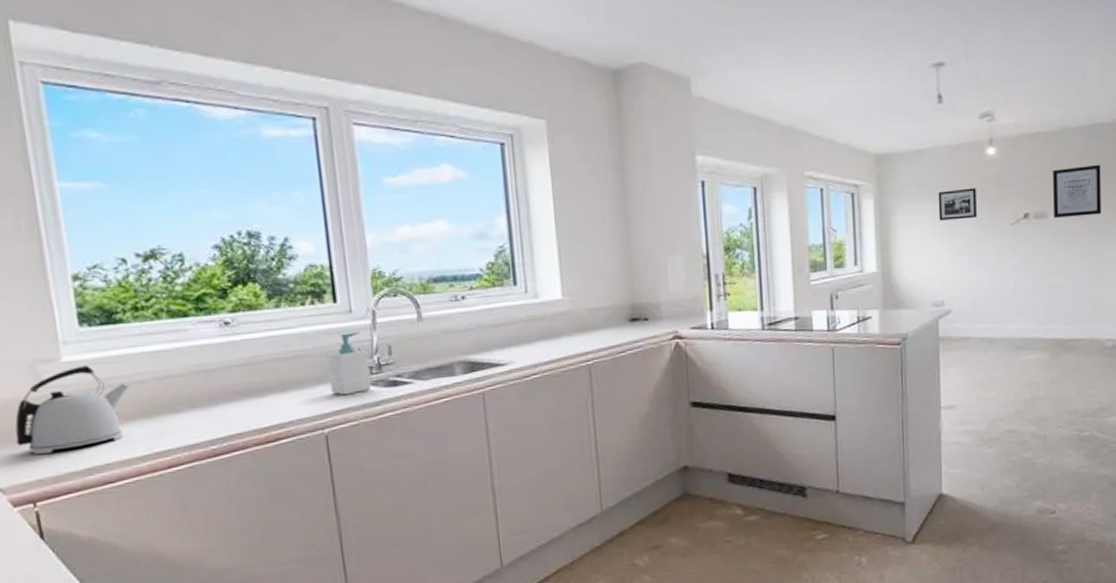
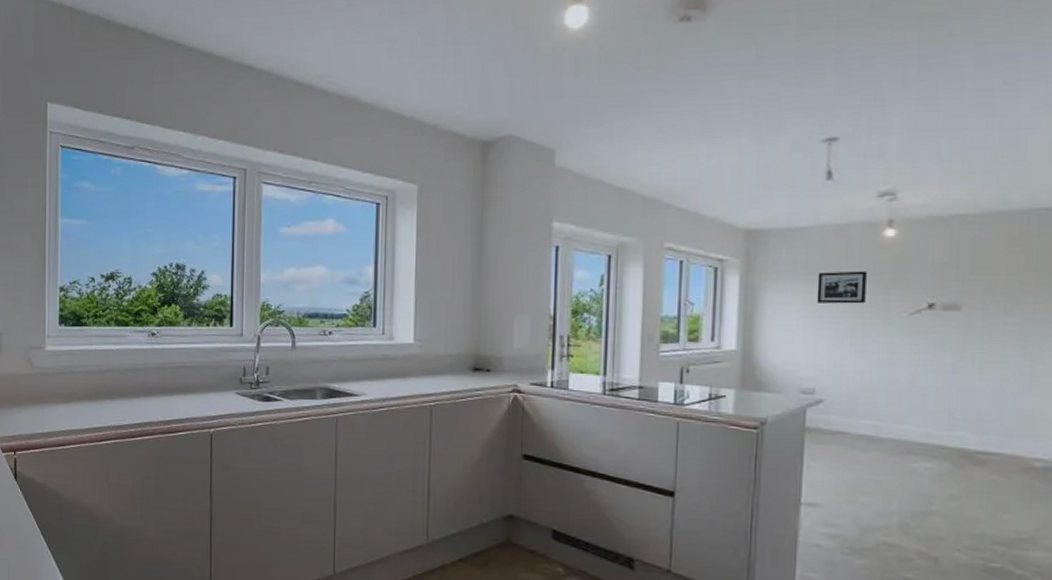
kettle: present [15,364,130,455] -> none [10,354,84,417]
soap bottle: present [326,332,372,396] -> none [219,352,251,403]
wall art: present [1053,164,1101,218] -> none [969,254,1042,313]

